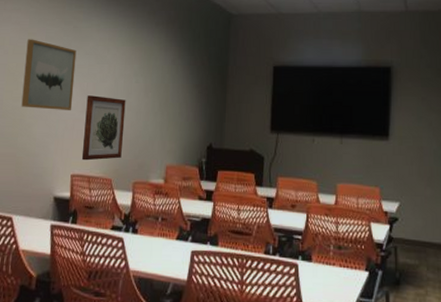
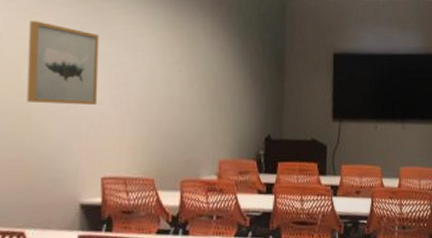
wall art: present [81,95,126,161] -> none [114,87,167,161]

